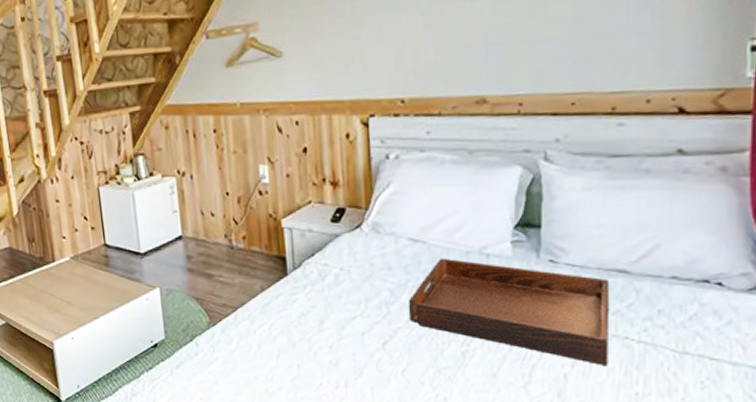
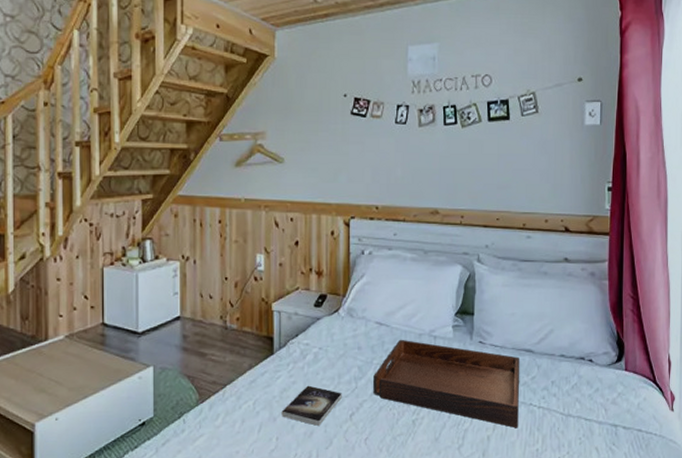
book: none [301,310,371,355] -> present [281,385,342,427]

